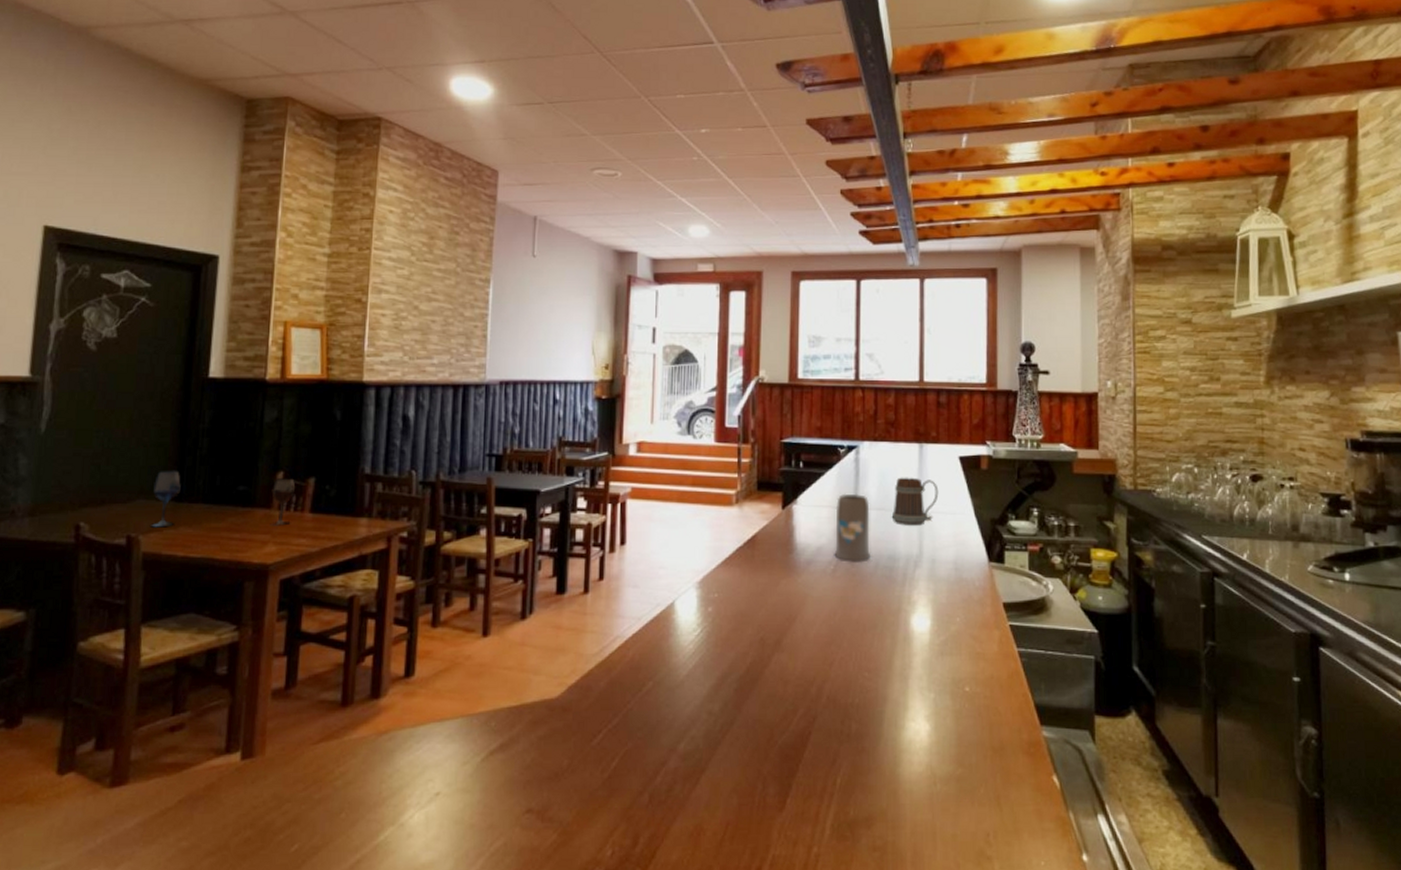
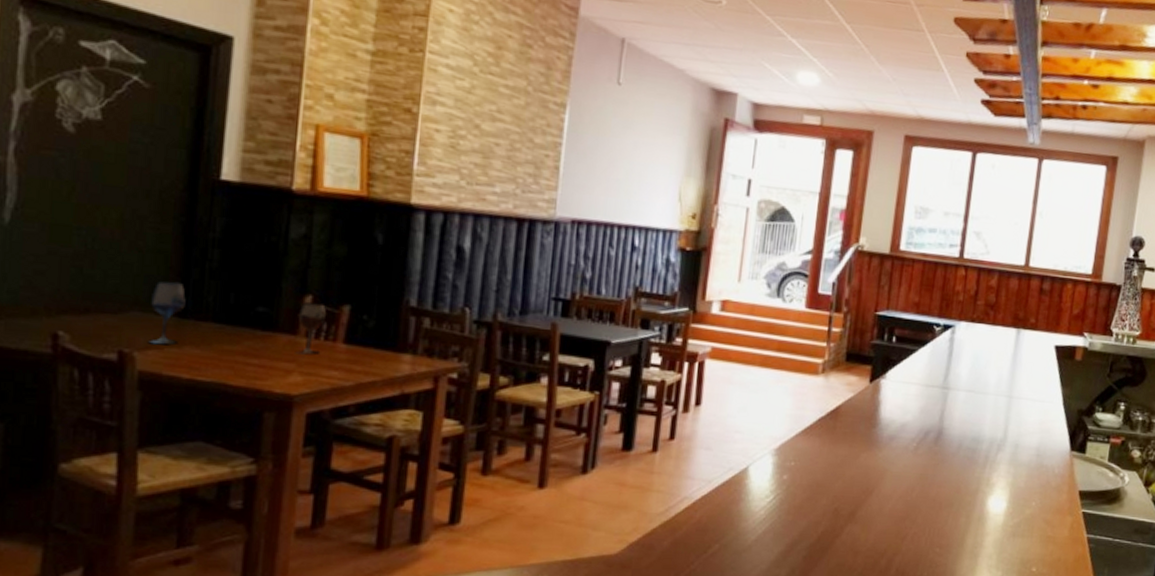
beer mug: present [834,493,870,563] -> none [918,372,960,443]
beer mug: present [893,477,939,527] -> none [981,361,1031,412]

